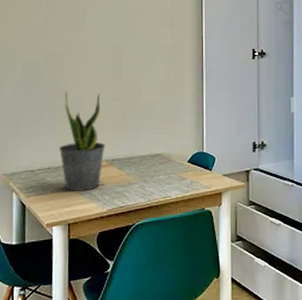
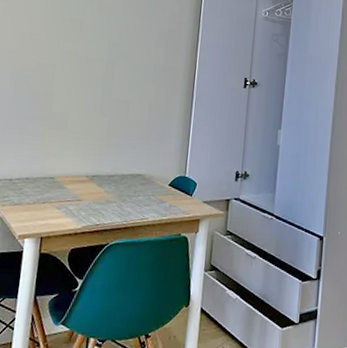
potted plant: present [58,90,106,191] -> none [39,101,88,205]

